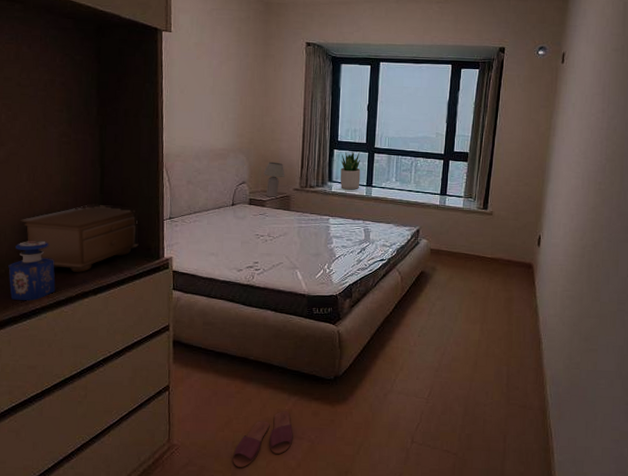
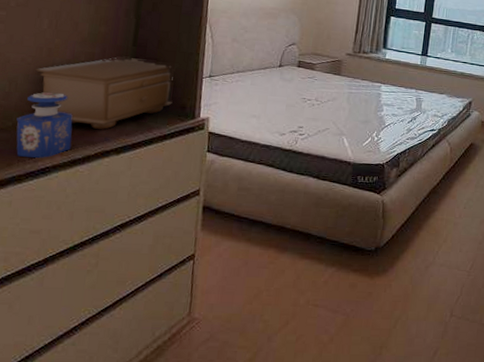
slippers: present [233,411,293,468] -> none [259,283,328,344]
table lamp: present [263,161,285,198] -> none [315,24,338,62]
planter: present [340,150,361,190] -> none [395,19,418,59]

